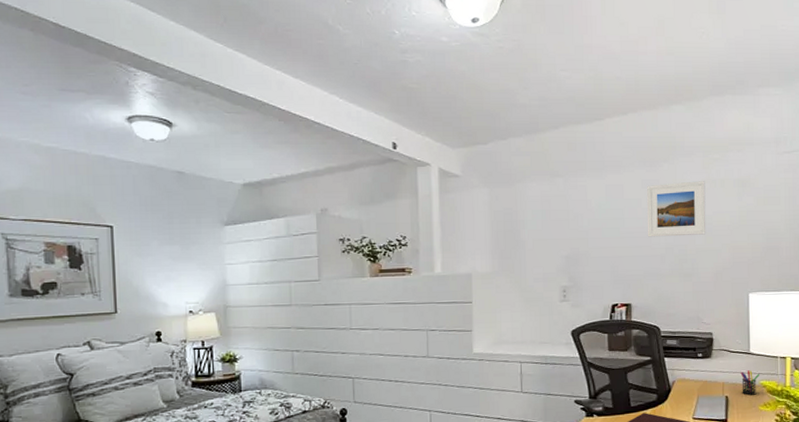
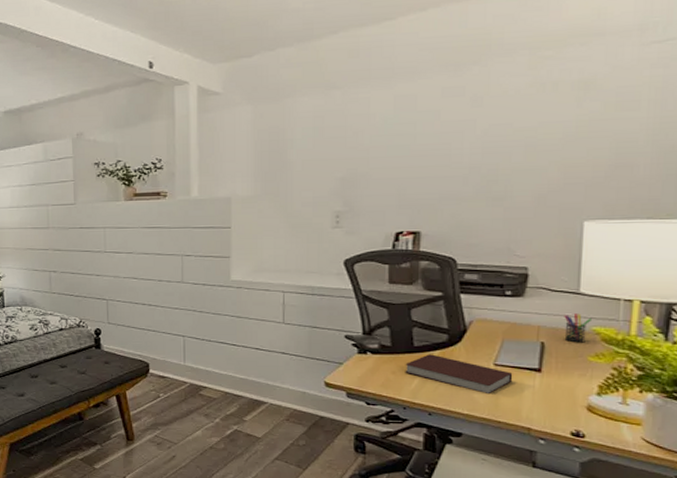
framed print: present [647,181,706,237] -> none [445,85,530,155]

